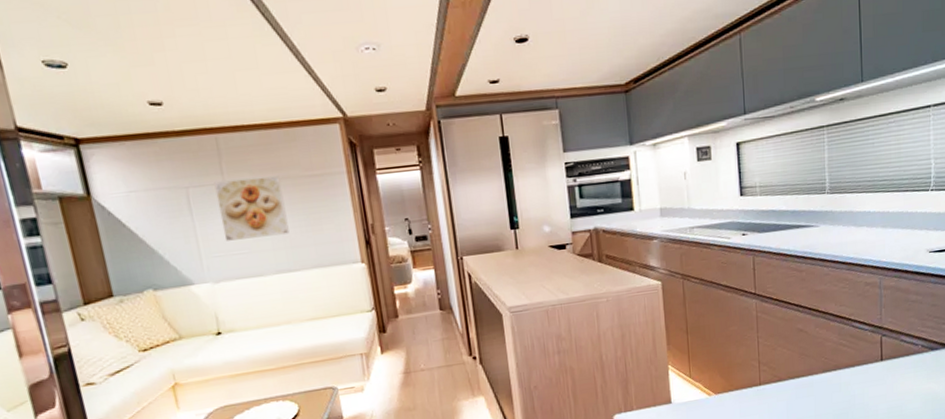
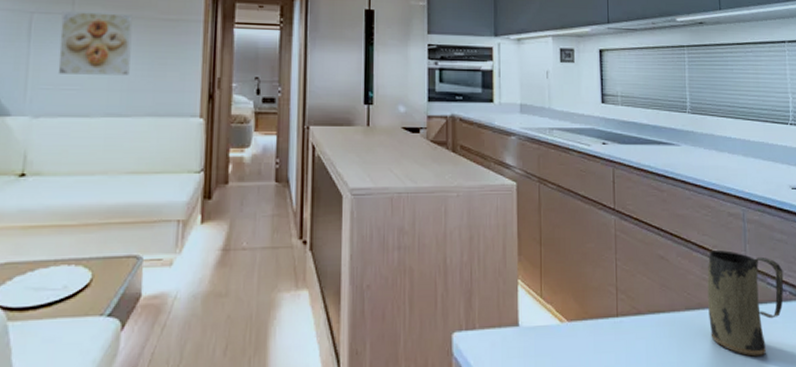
mug: none [844,316,917,404] -> present [707,250,784,357]

